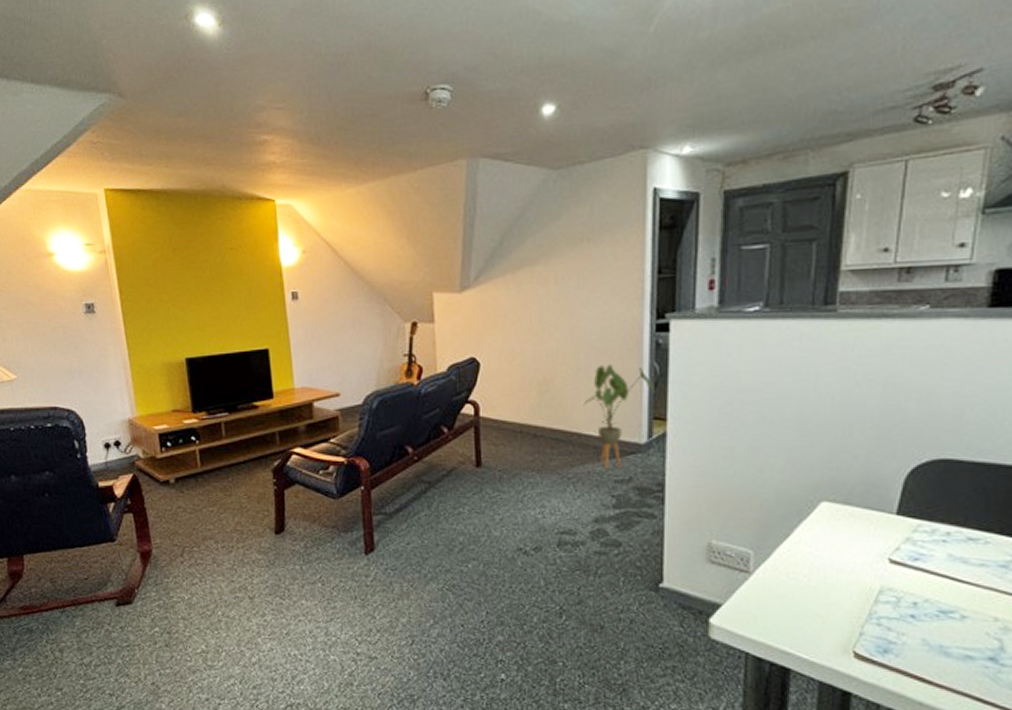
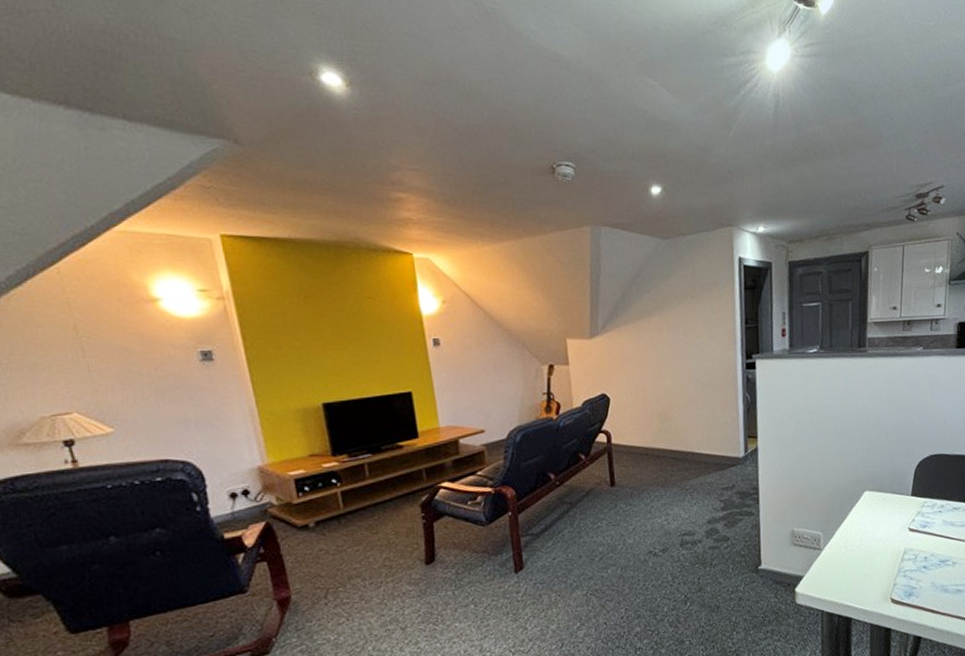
house plant: present [583,363,656,469] -> none [694,395,749,480]

